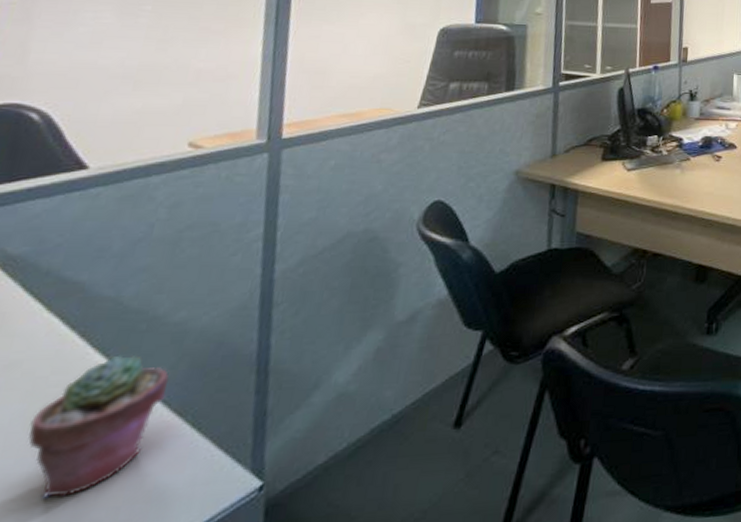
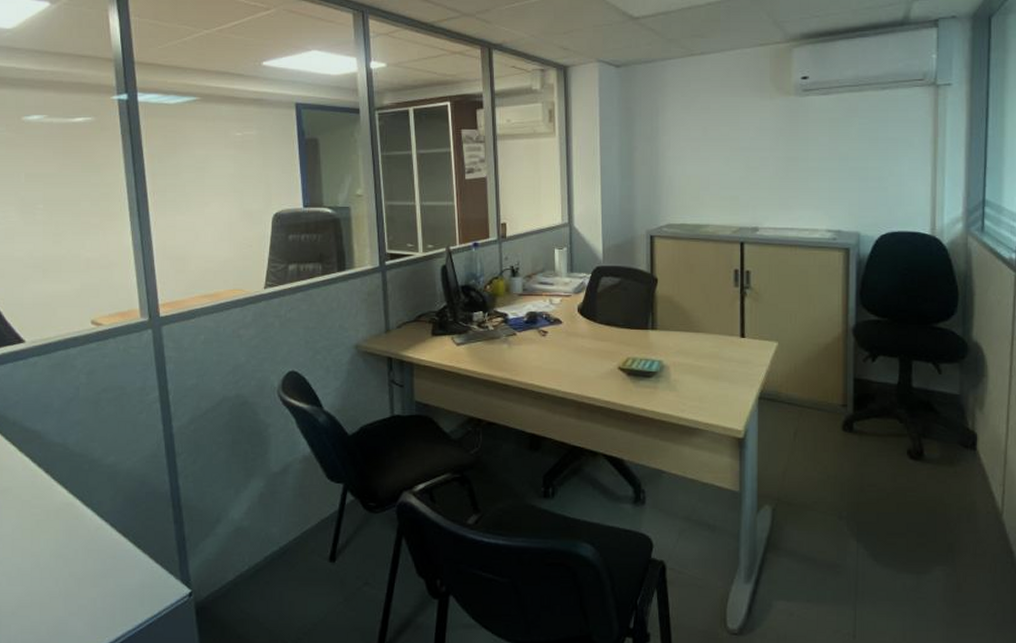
potted succulent: present [28,355,170,498] -> none [26,487,112,587]

